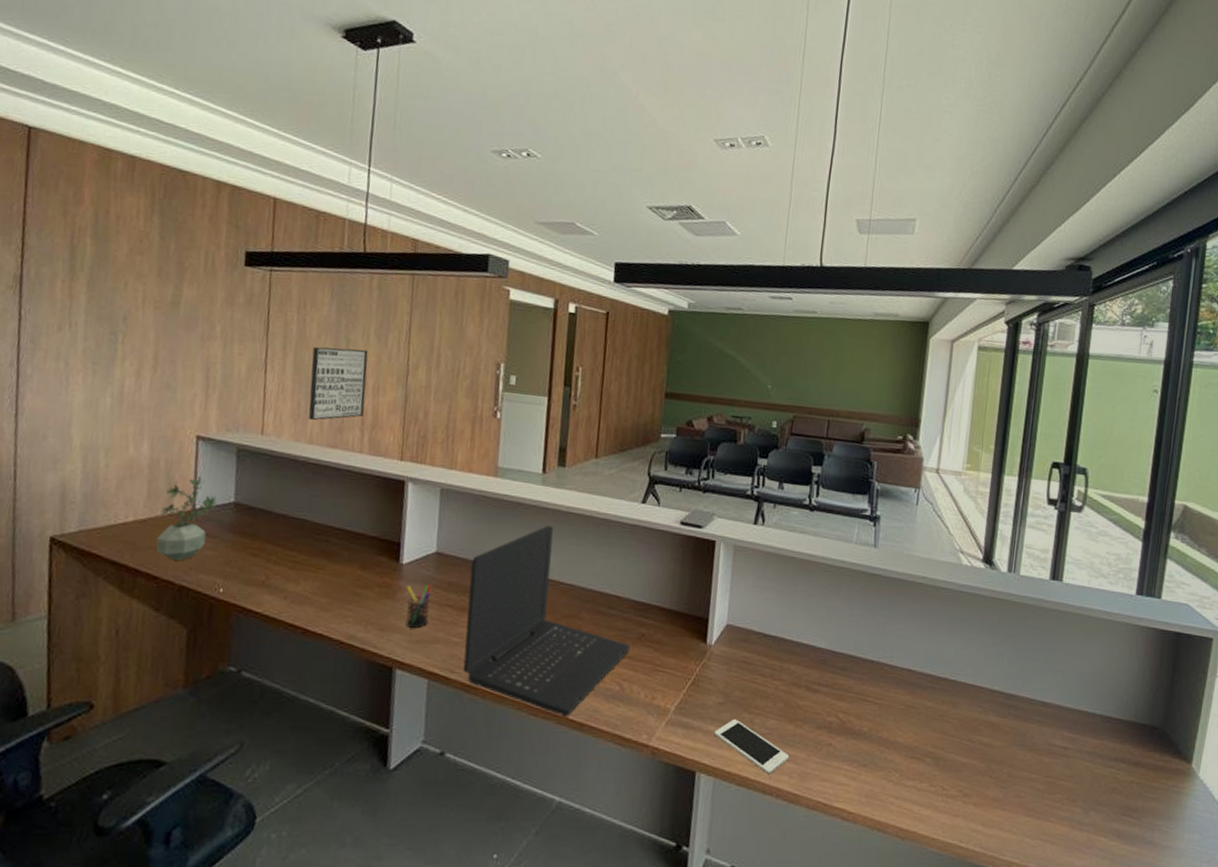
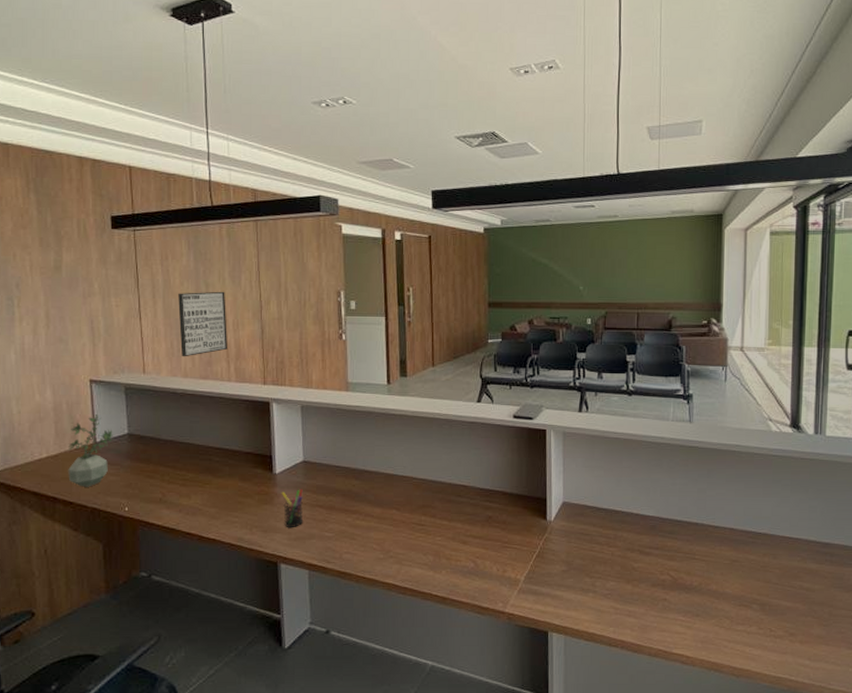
laptop: present [463,525,631,717] -> none [334,429,480,593]
cell phone: present [714,719,790,774] -> none [561,583,630,629]

